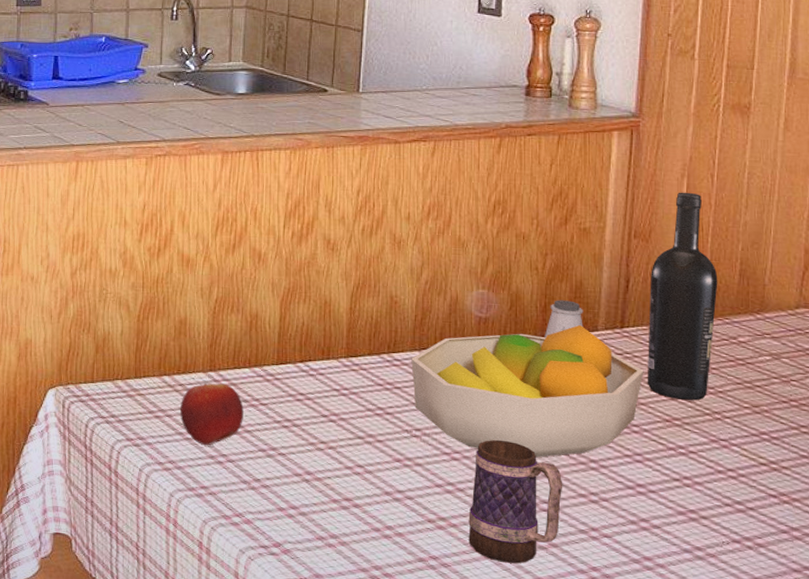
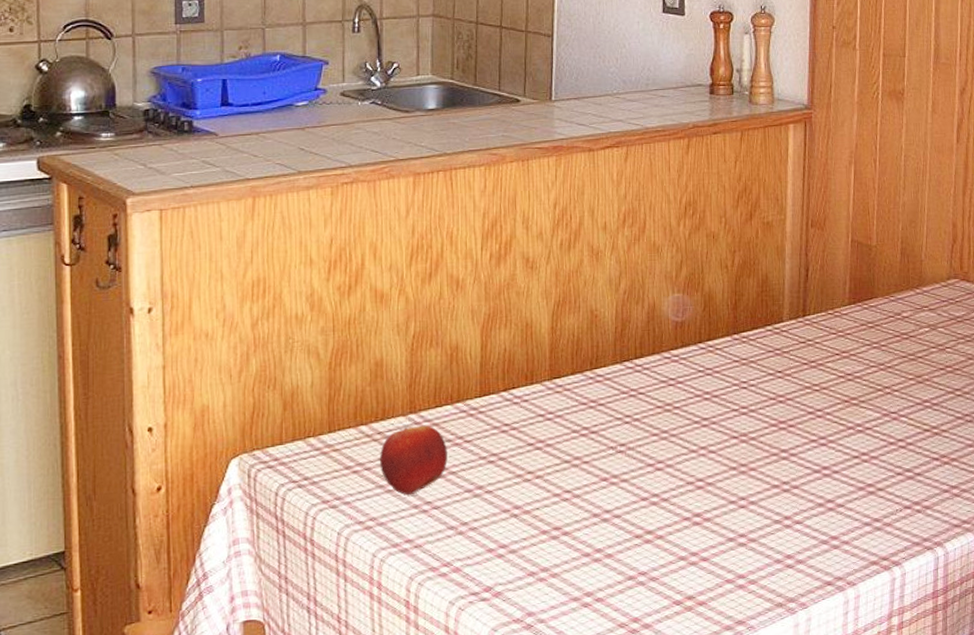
fruit bowl: present [411,324,644,458] -> none [613,317,825,456]
mug: present [468,439,563,564] -> none [673,443,758,566]
saltshaker: present [544,300,583,338] -> none [736,295,770,335]
wine bottle: present [647,192,718,401] -> none [826,178,884,380]

